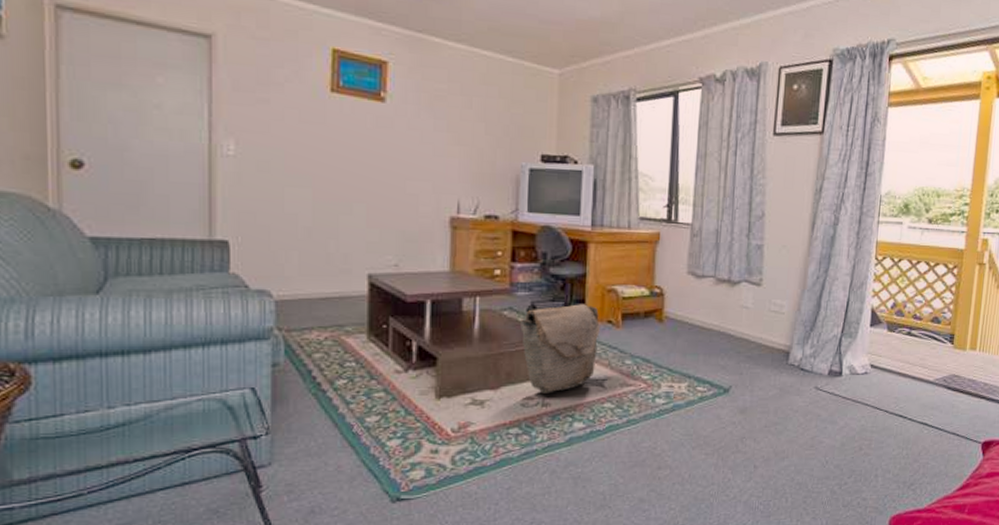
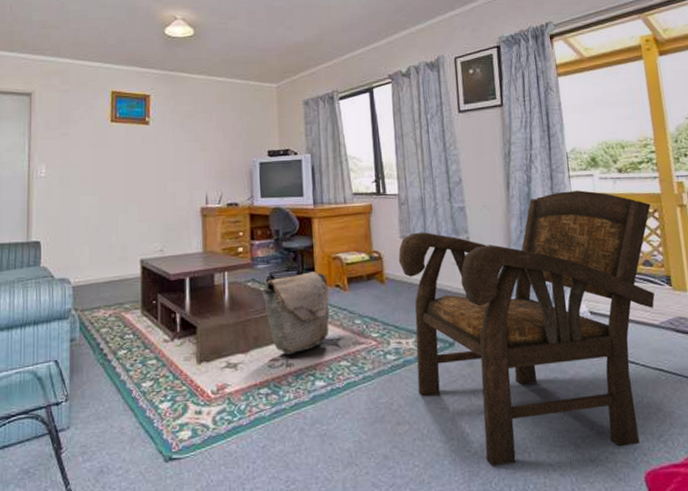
armchair: none [682,238,952,510] -> present [398,190,655,466]

